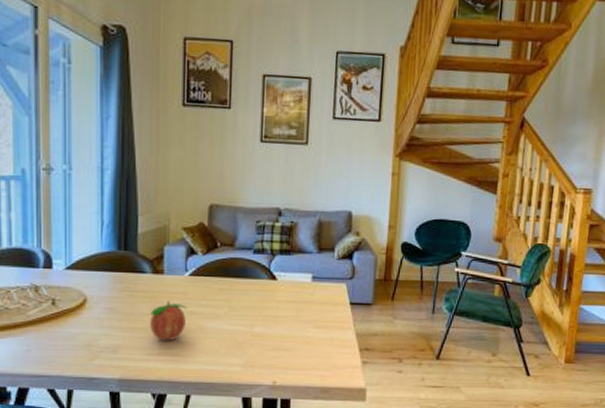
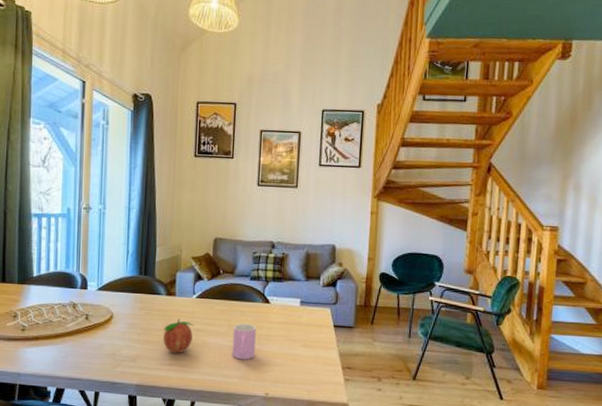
cup: none [233,304,261,345] -> present [232,324,256,360]

